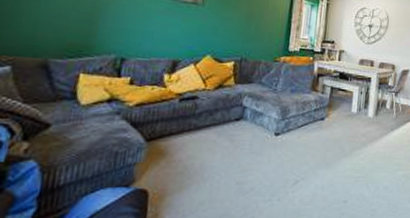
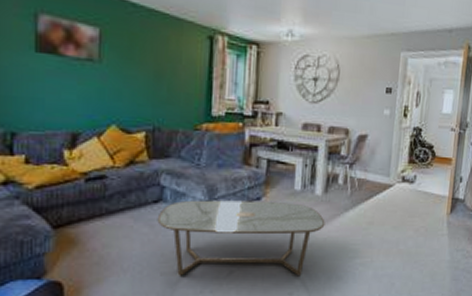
coffee table: none [237,119,375,186] -> present [157,200,325,276]

